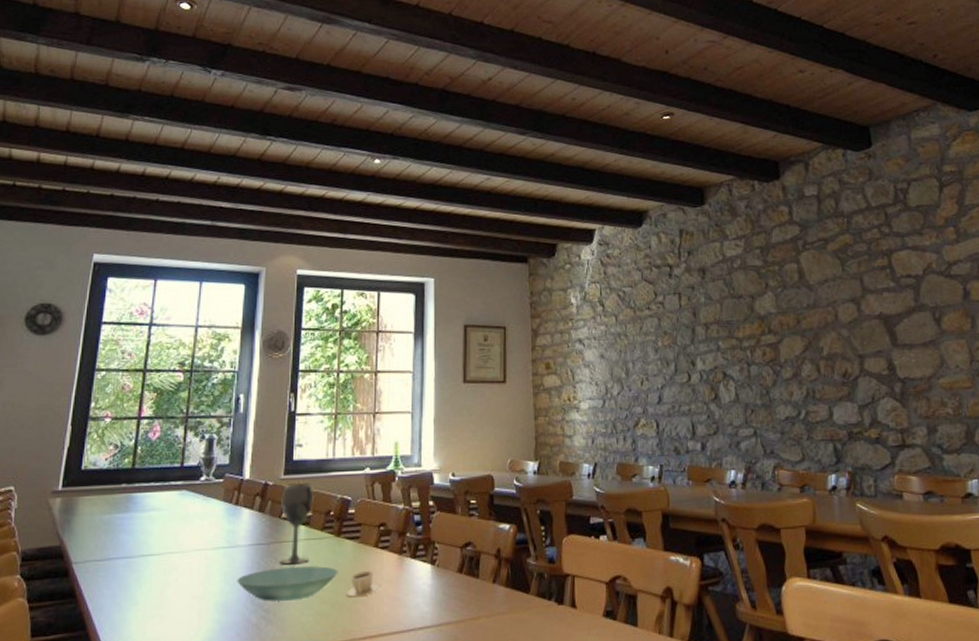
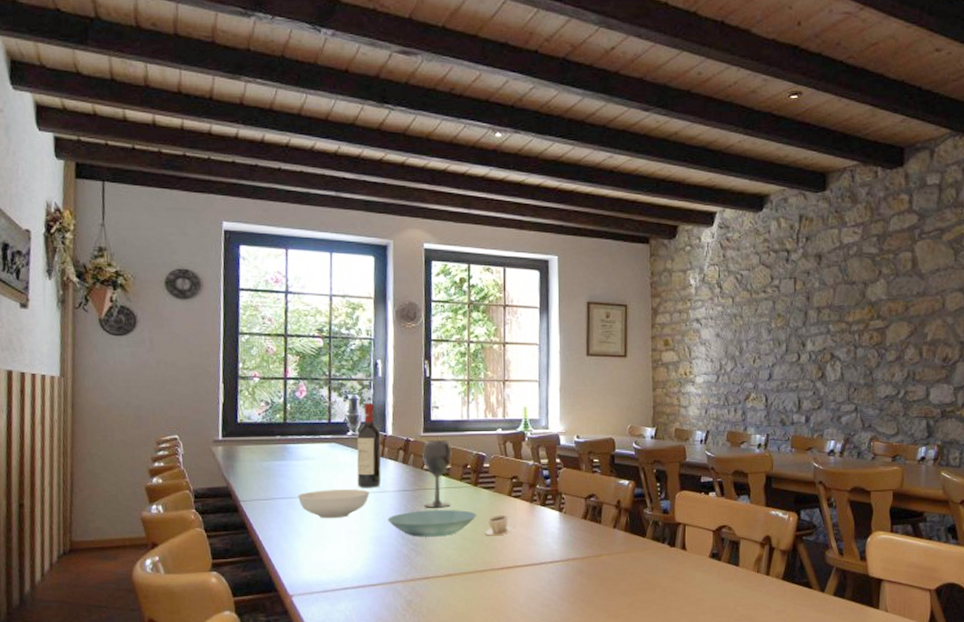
bowl: none [138,544,219,582] -> present [298,489,370,519]
wine bottle: none [206,443,237,543] -> present [356,403,382,488]

